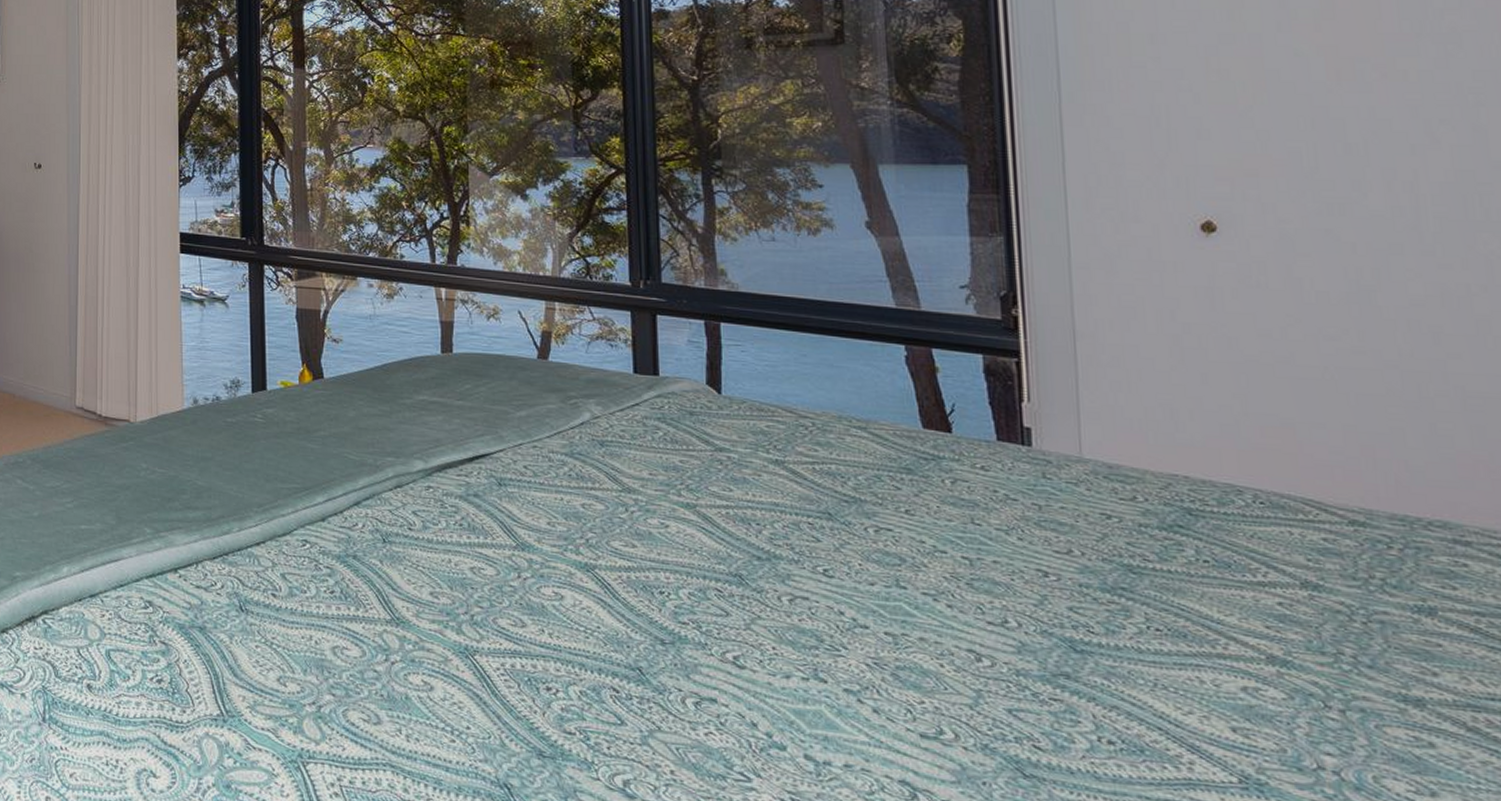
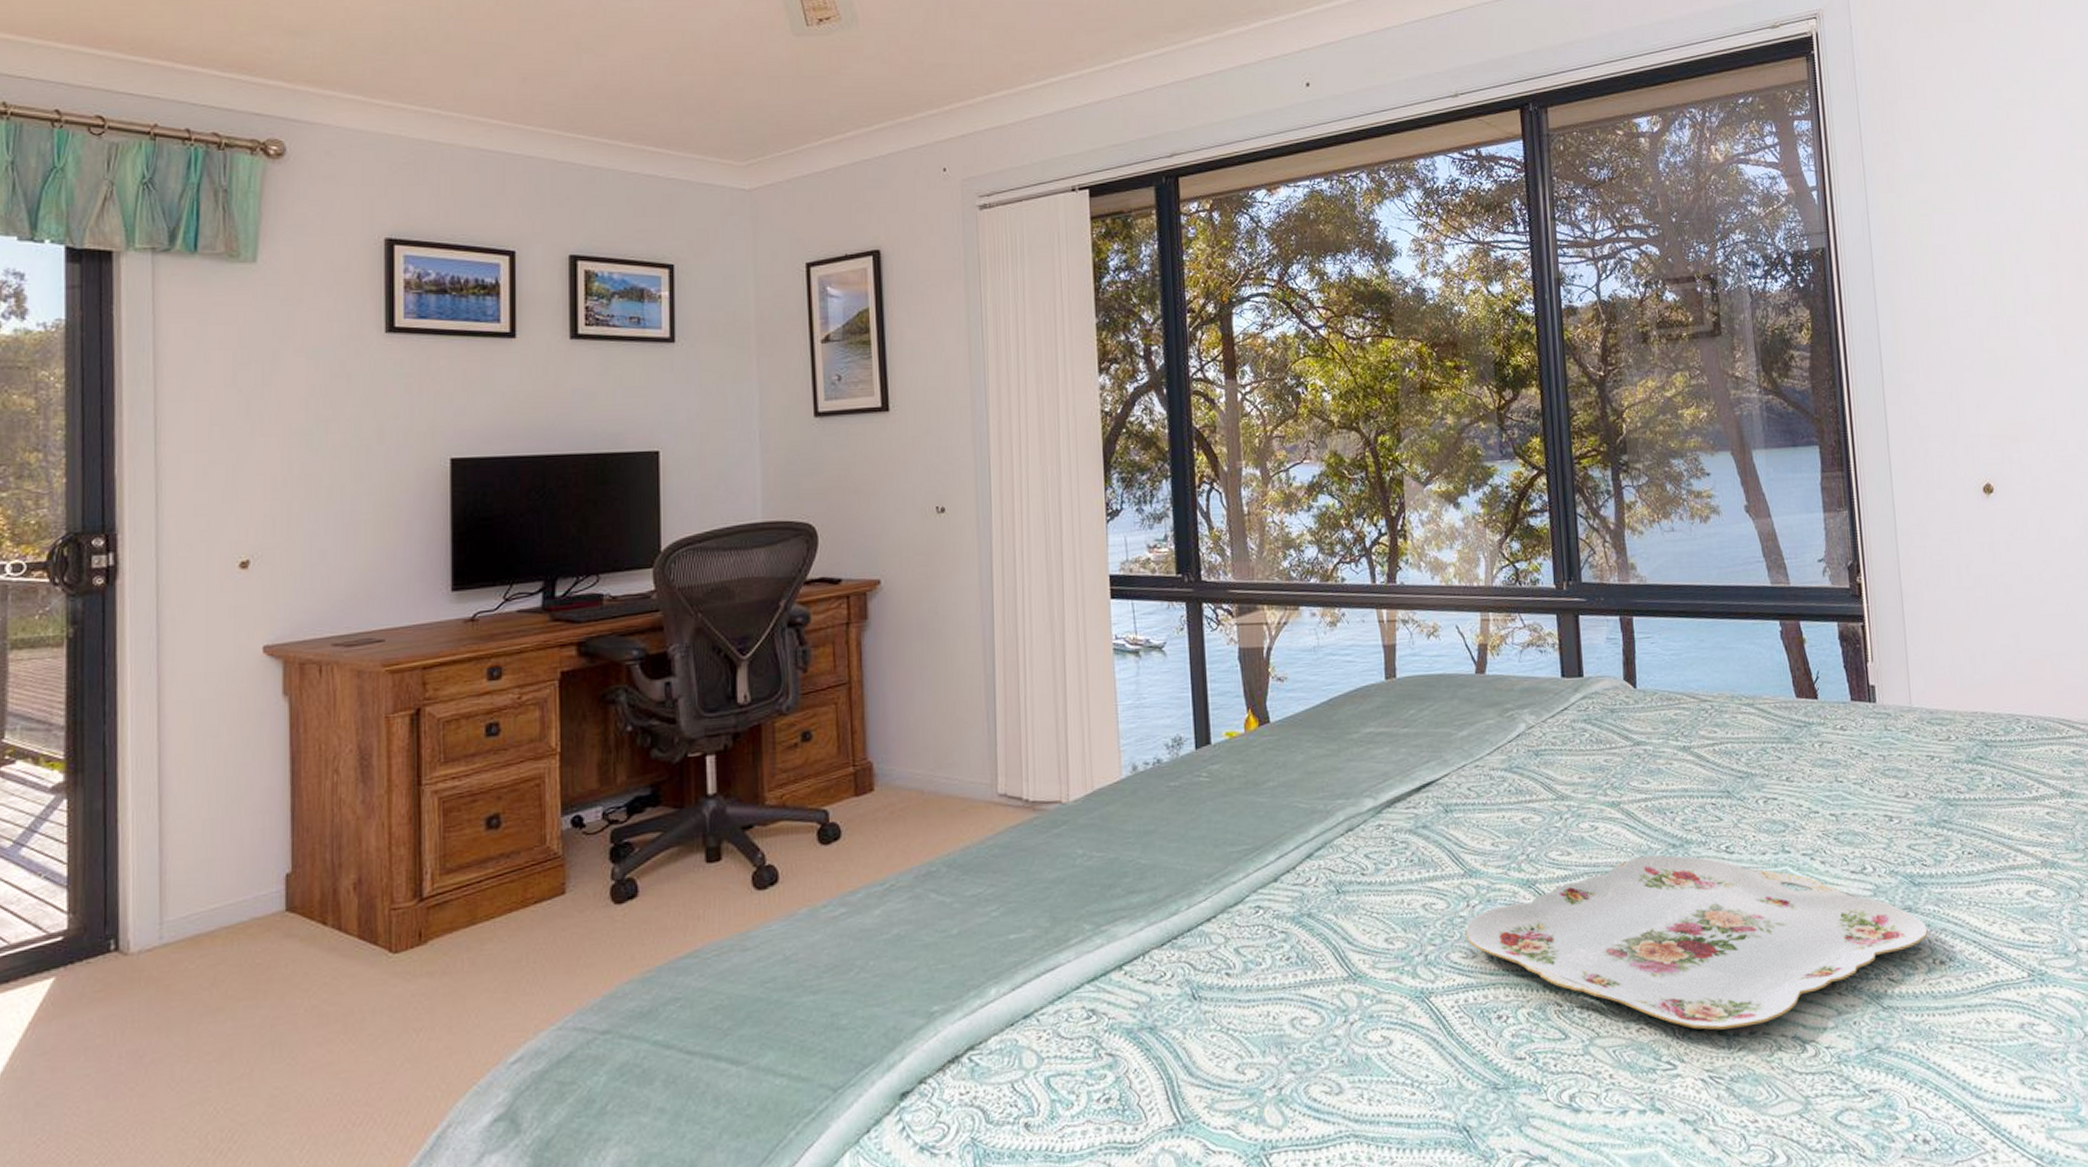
serving tray: none [515,562,1094,759] -> present [1465,855,1929,1030]

